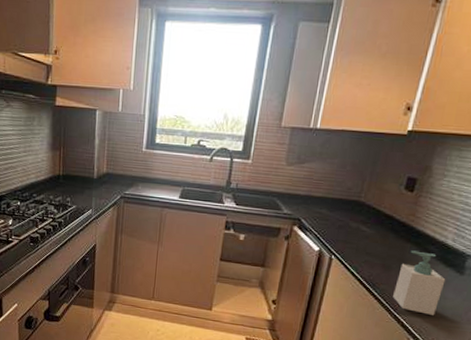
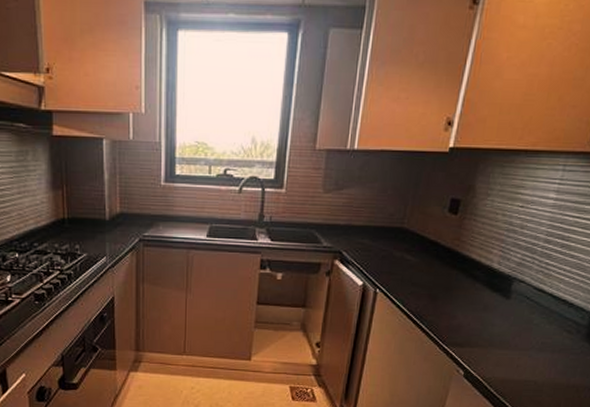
soap bottle: present [393,250,446,315] -> none [441,277,493,344]

